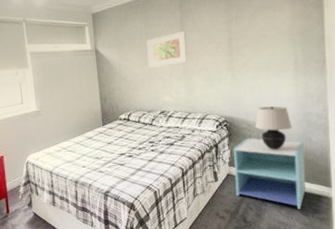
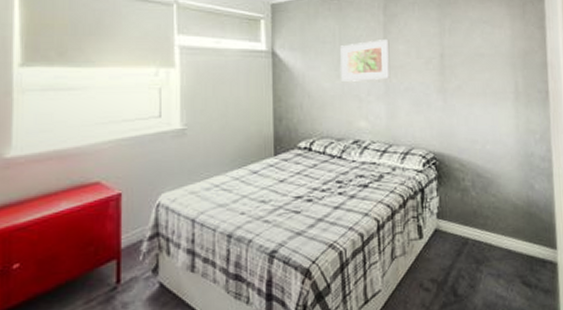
nightstand: present [233,138,306,209] -> none [443,182,528,278]
table lamp: present [255,106,292,150] -> none [469,142,513,199]

